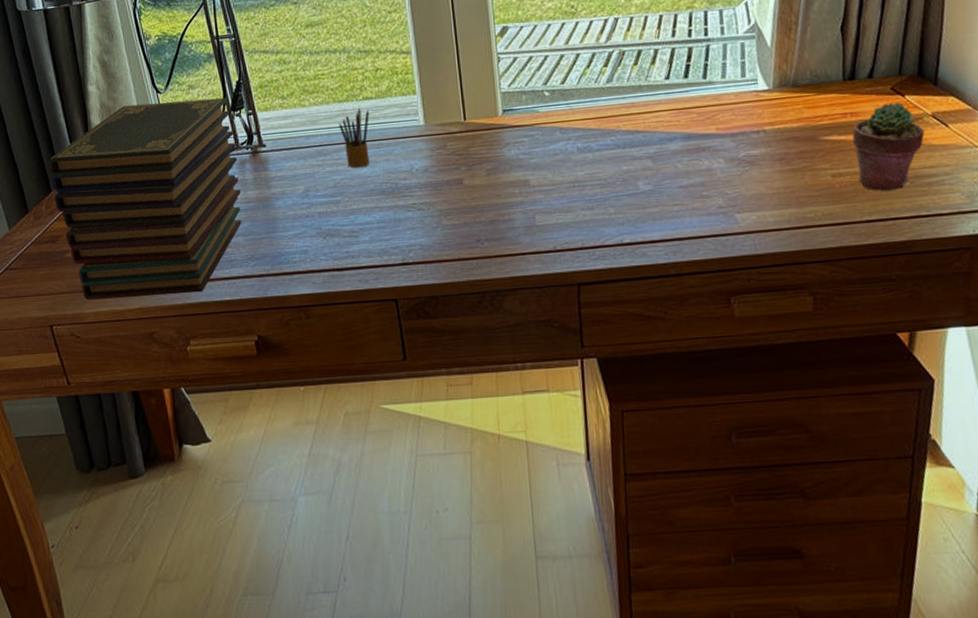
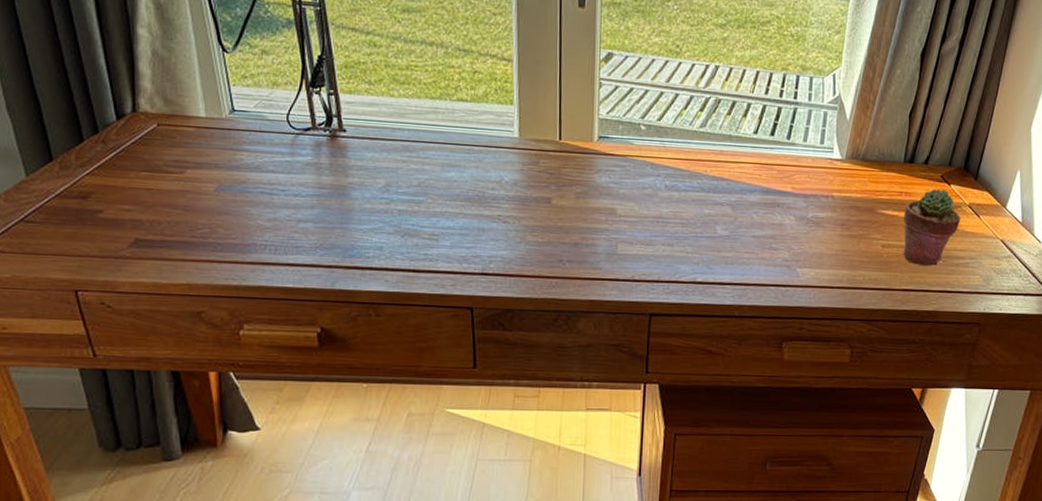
book stack: present [48,97,242,300] -> none [81,59,314,276]
pencil box: present [339,107,369,169] -> none [429,108,462,171]

